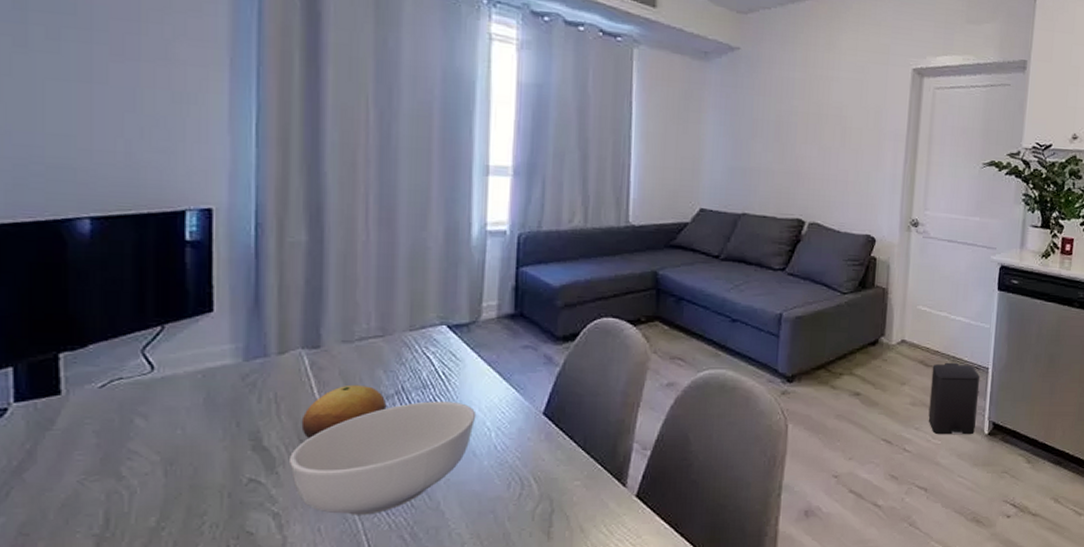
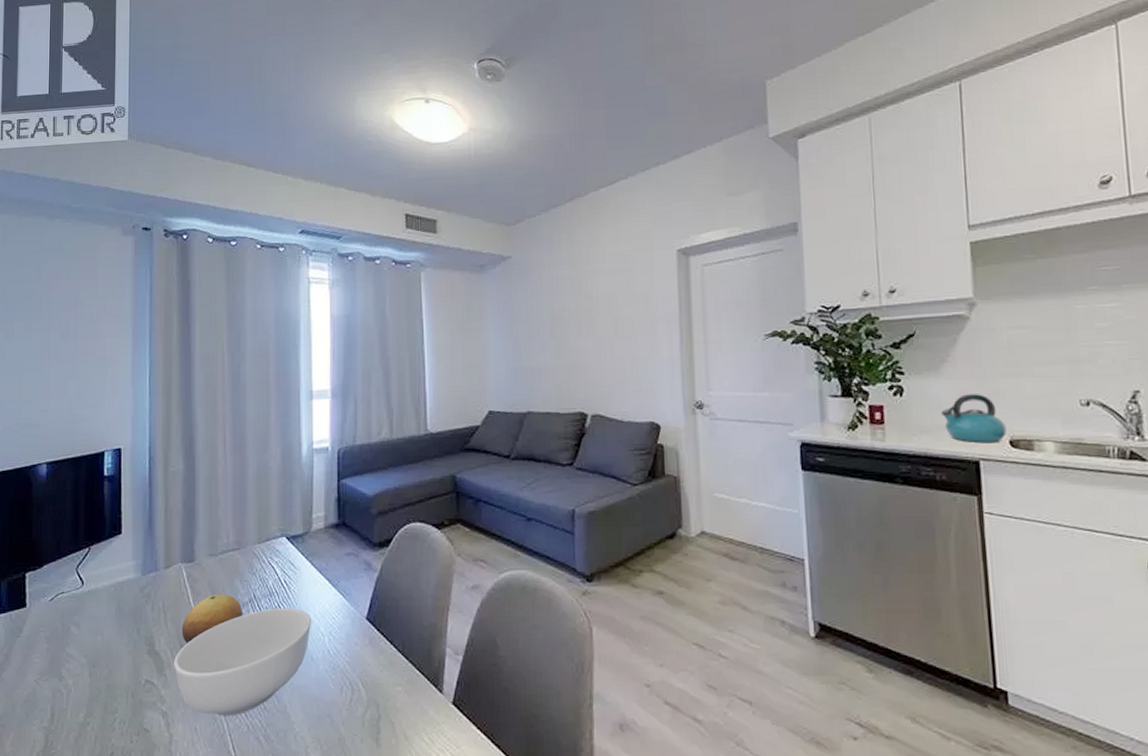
pedal bin: present [928,362,981,435] -> none [739,554,798,638]

